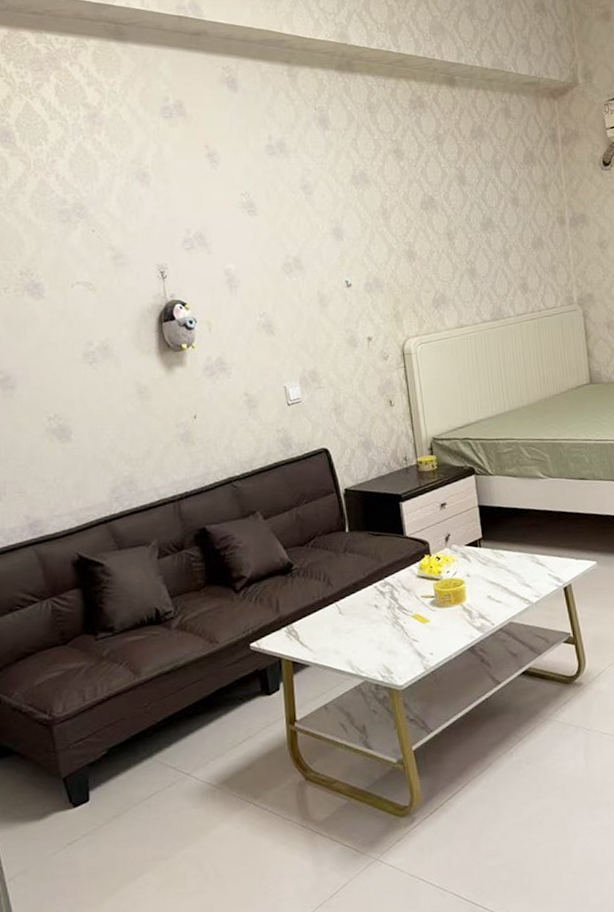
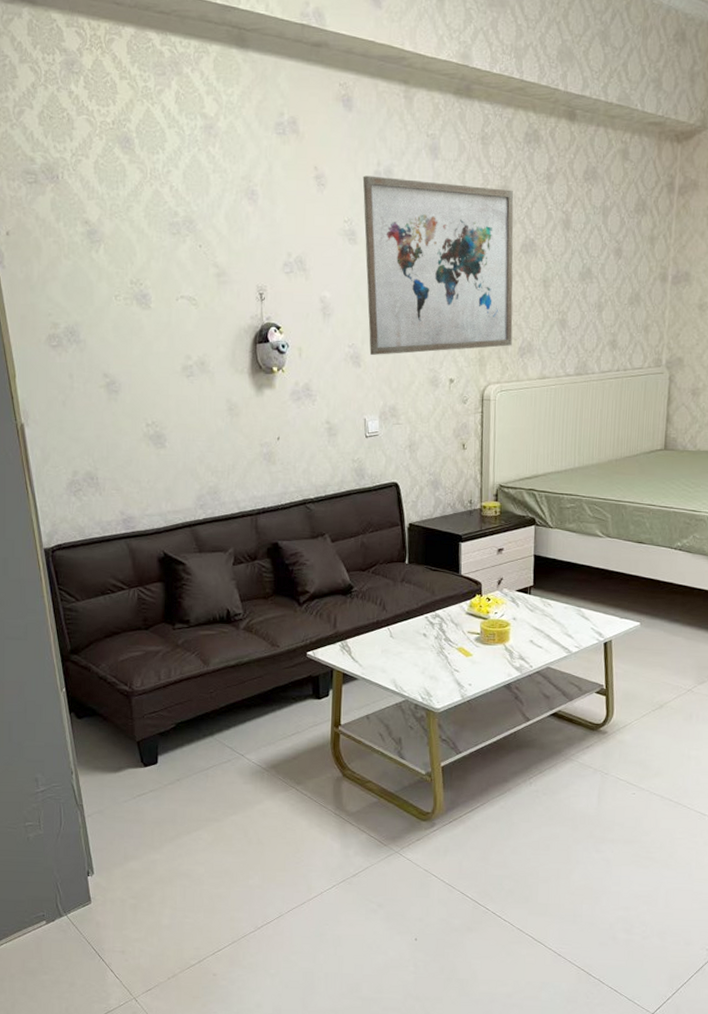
wall art: none [255,149,425,322] -> present [362,175,514,355]

